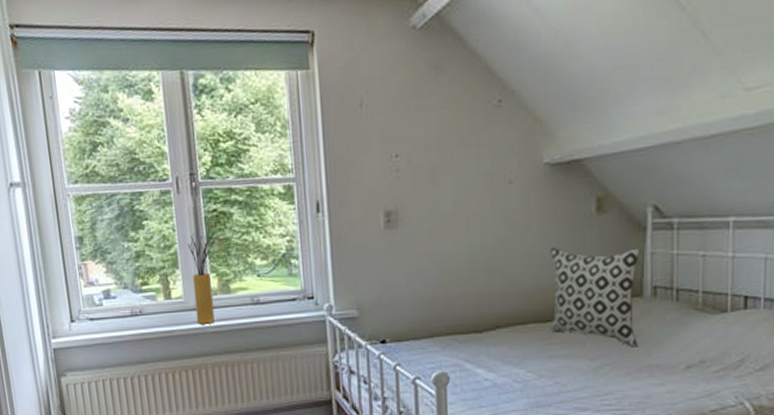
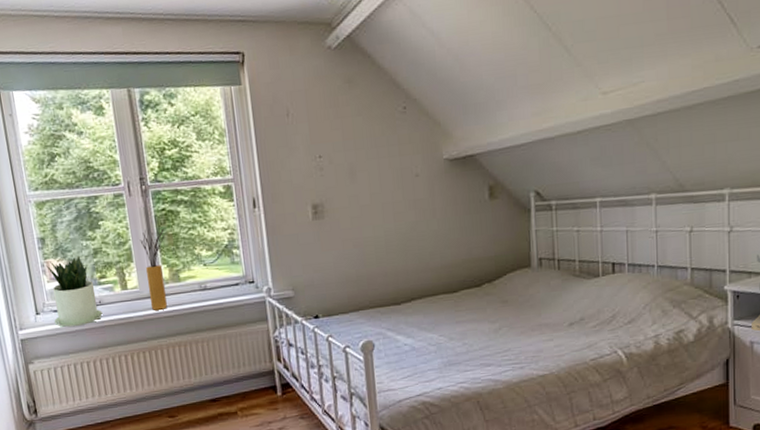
planter: none [83,258,143,339] -> present [46,255,103,328]
pillow: present [550,247,639,347] -> none [453,227,529,310]

